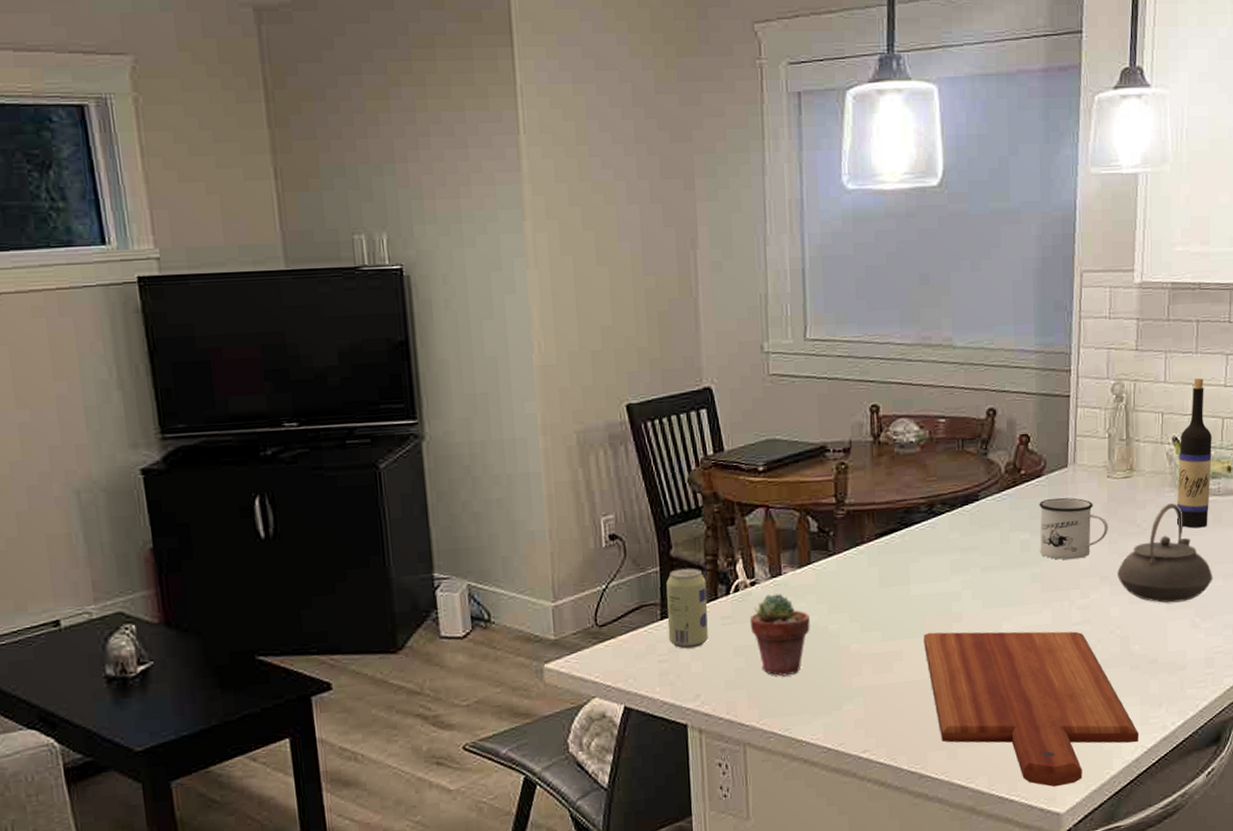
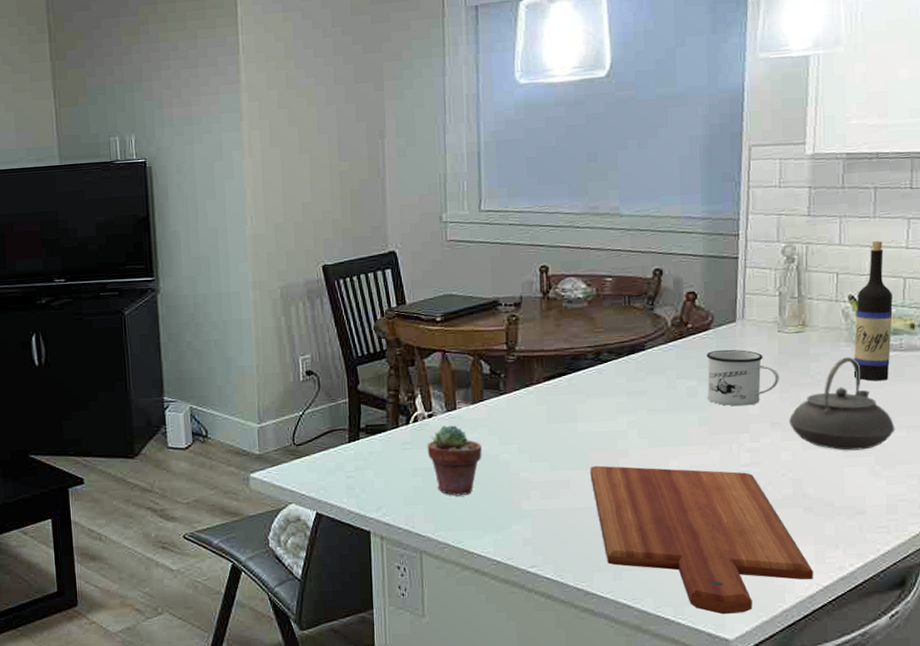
beverage can: present [666,567,708,649] -> none [354,400,390,468]

